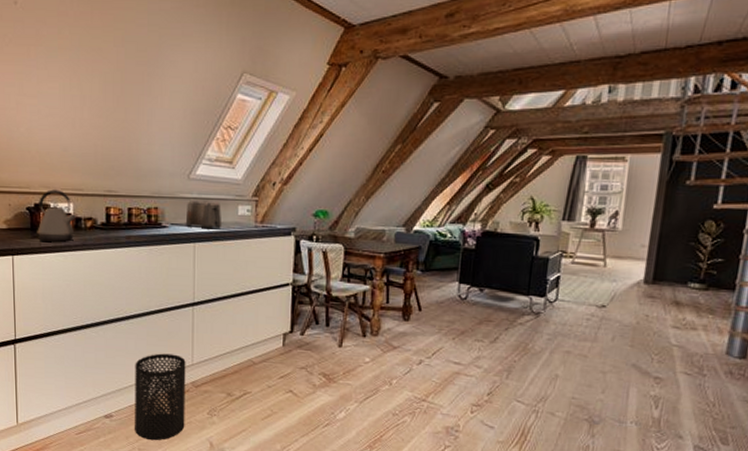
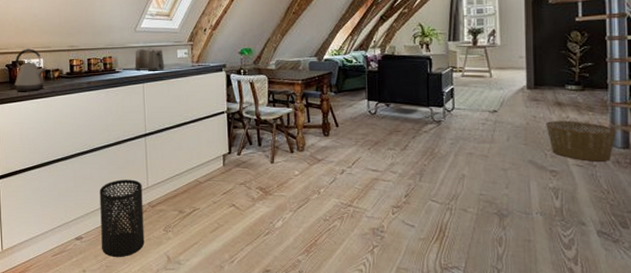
basket: none [657,322,737,371] -> present [546,121,617,162]

